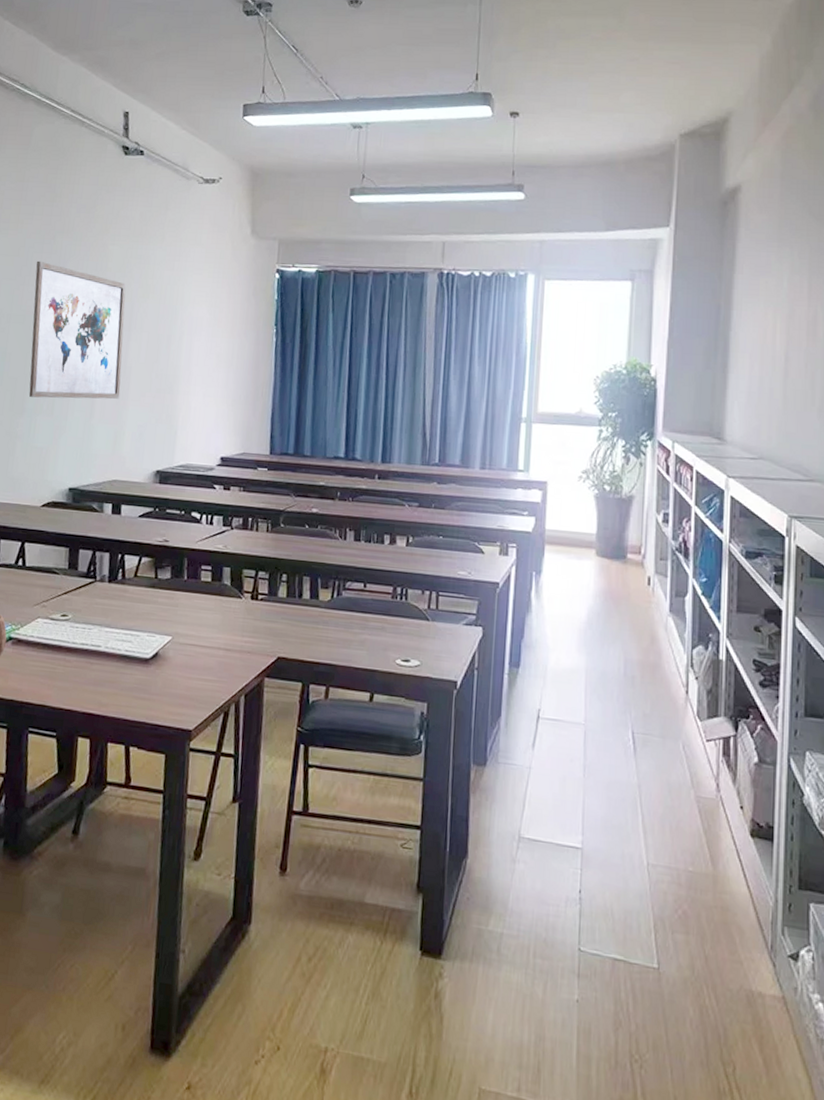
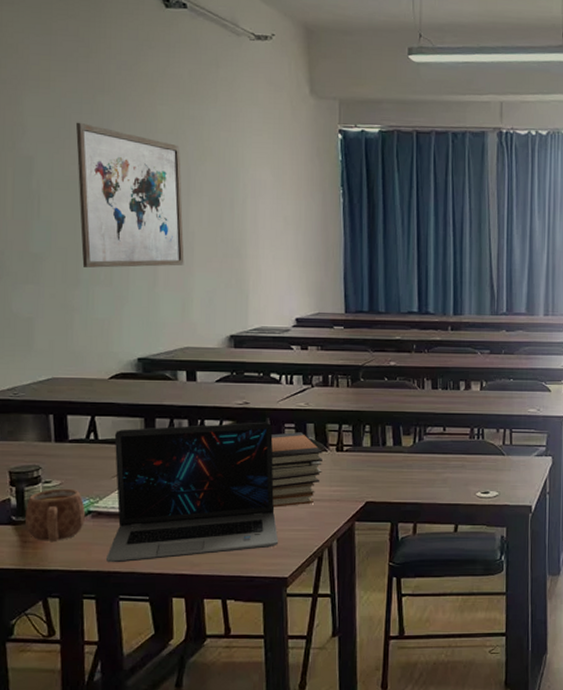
laptop: none [21,557,190,696] -> present [106,422,279,563]
book stack: none [182,575,237,654] -> present [271,432,323,507]

